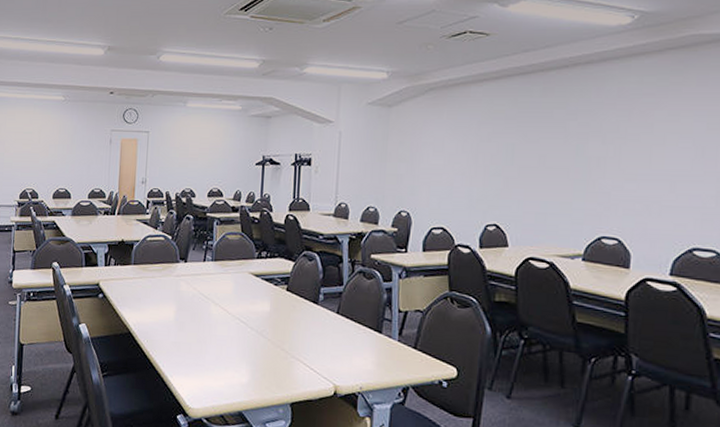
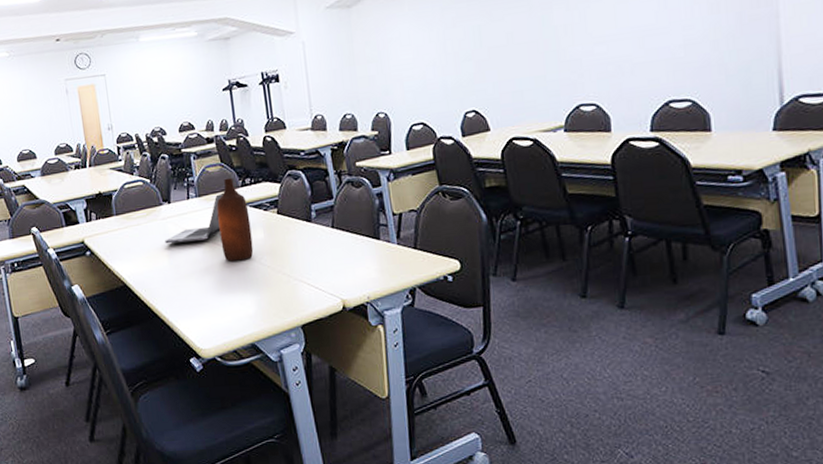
laptop: none [175,260,240,303] -> present [165,192,224,244]
bottle: none [227,248,260,329] -> present [216,177,254,262]

